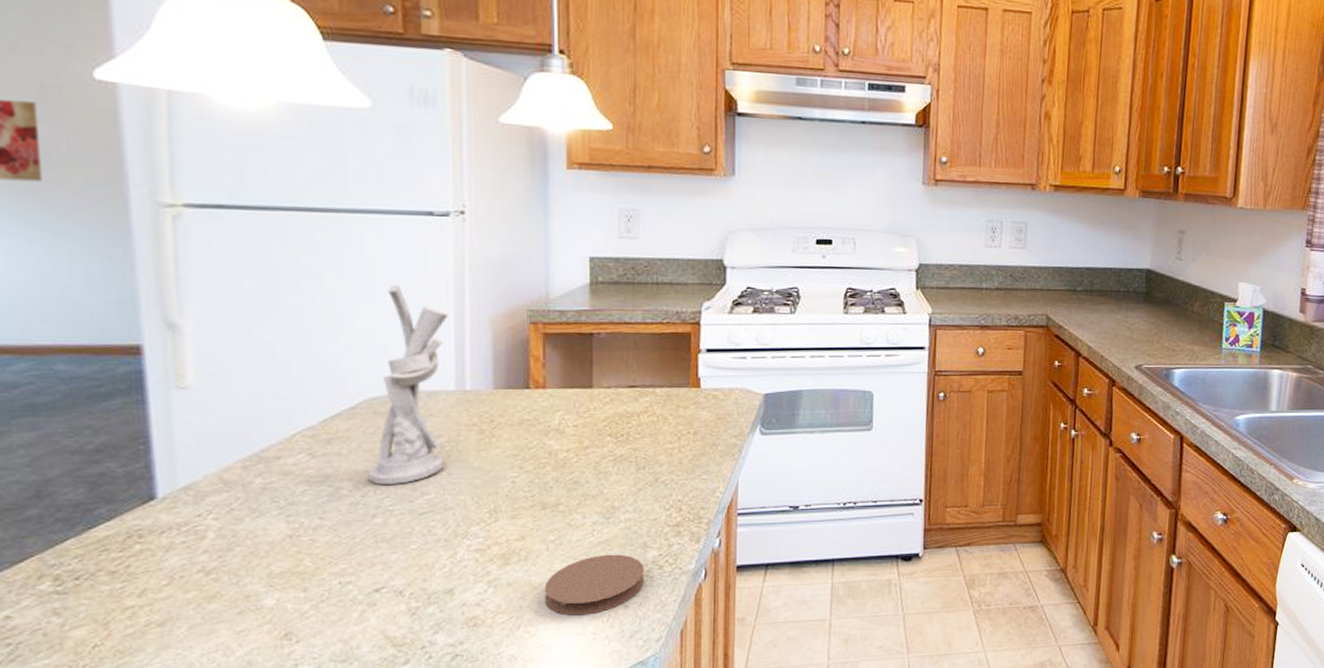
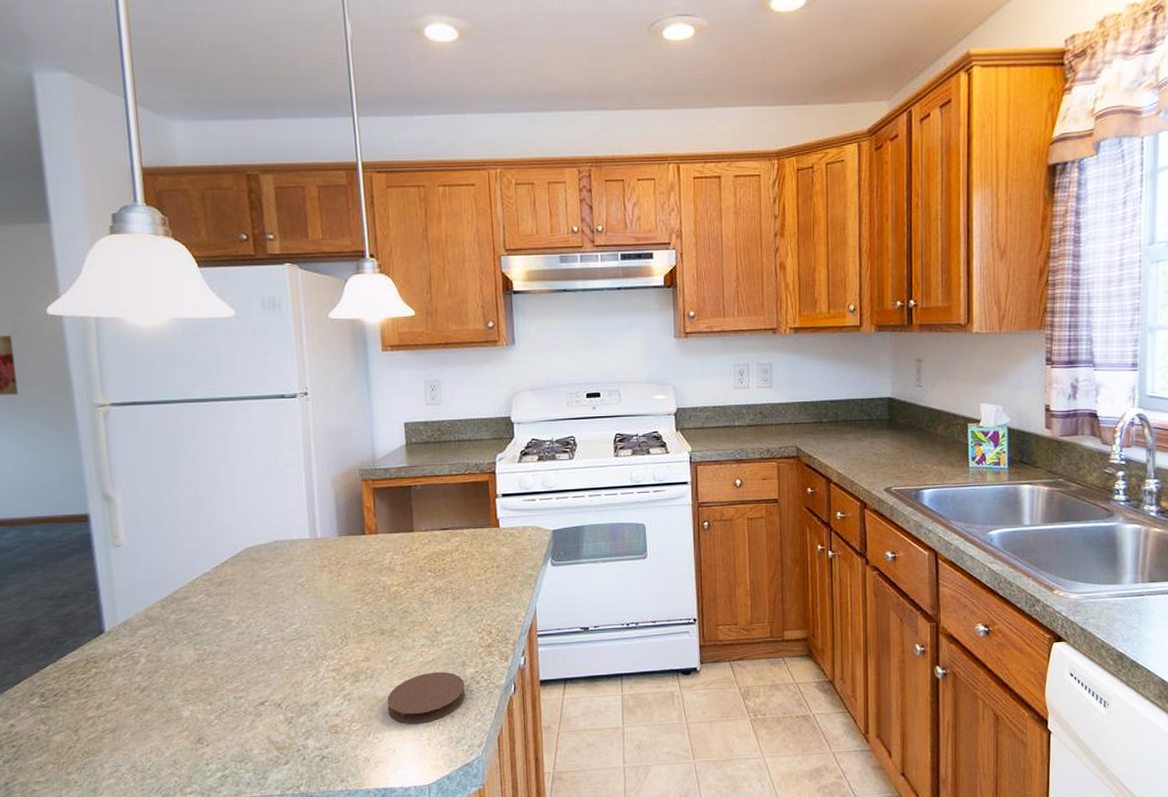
utensil holder: present [368,285,448,484] -> none [249,456,305,617]

